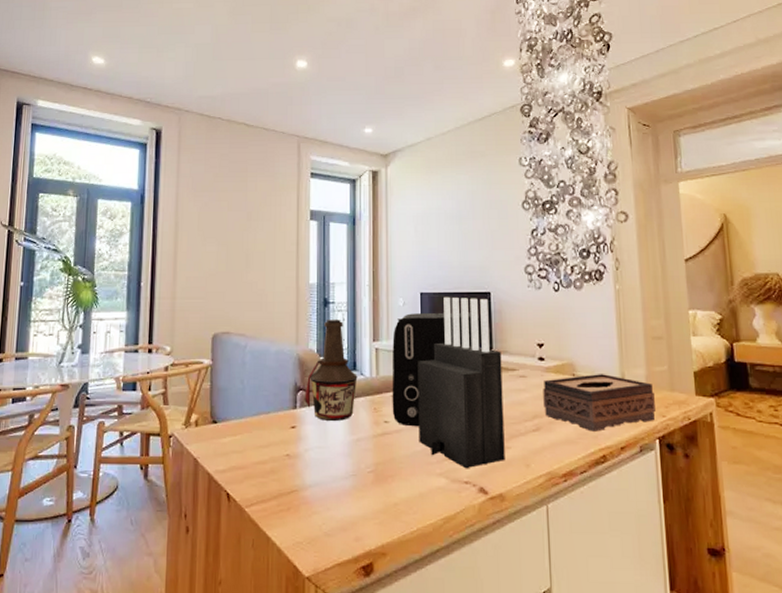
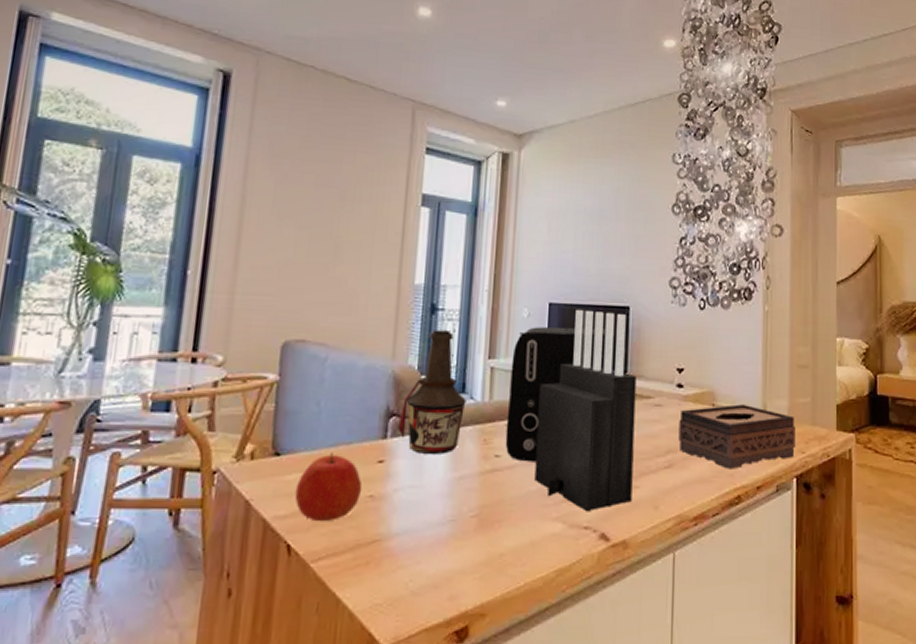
apple: none [230,420,281,476] -> present [294,452,363,522]

